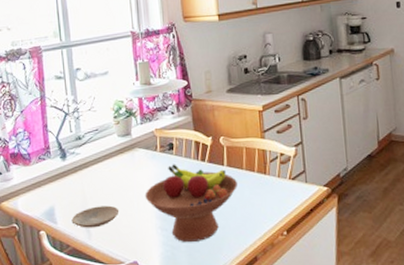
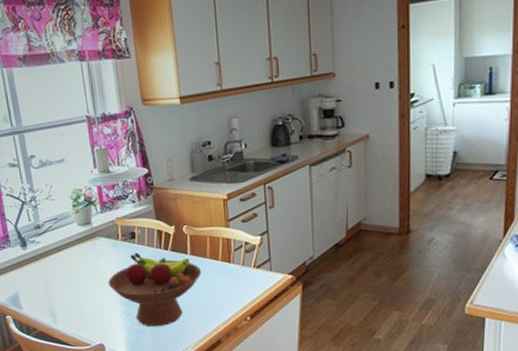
plate: present [71,205,120,228] -> none [36,292,84,313]

